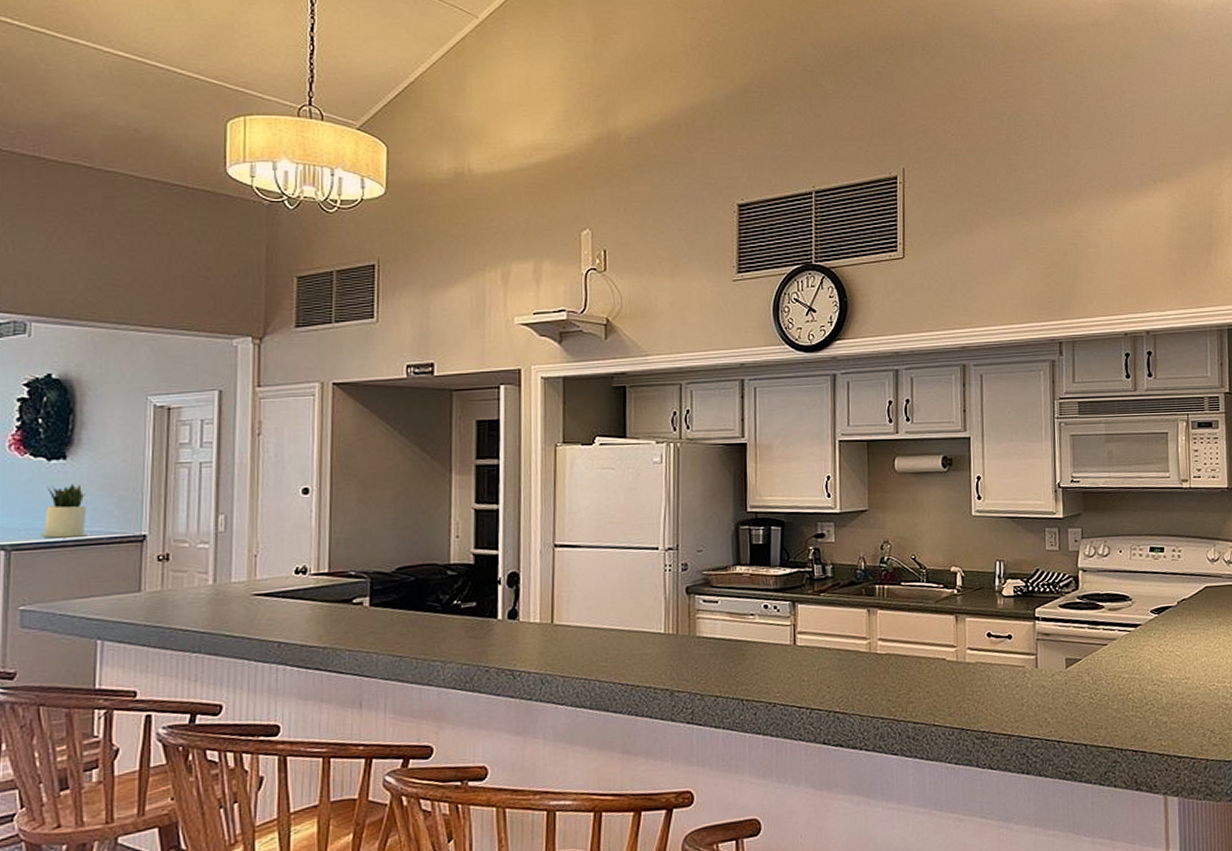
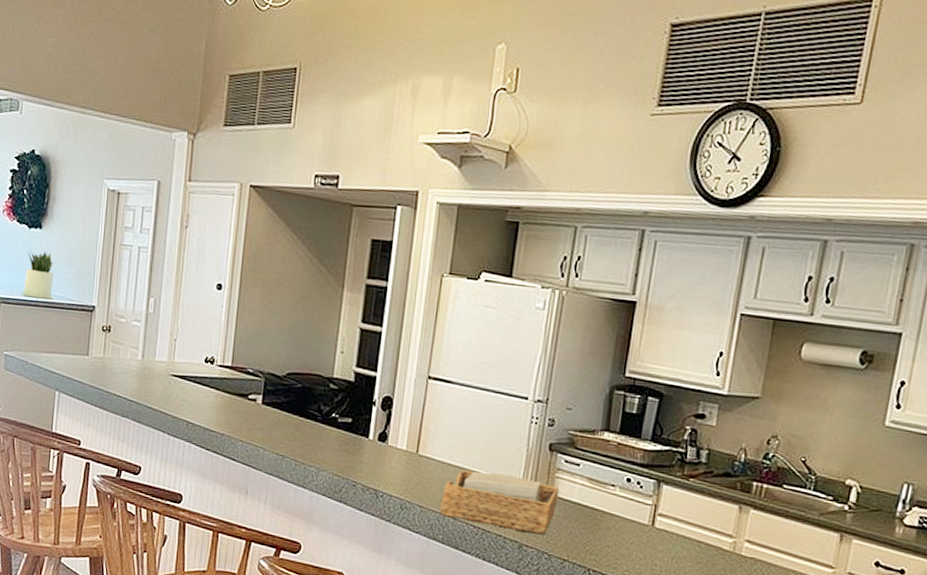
napkin holder: none [583,625,702,681] -> present [439,469,559,535]

